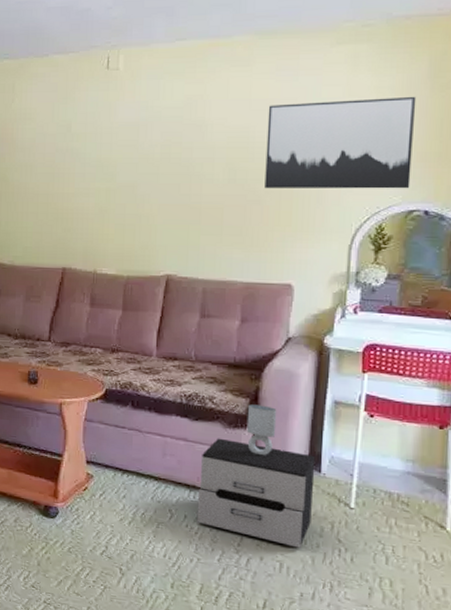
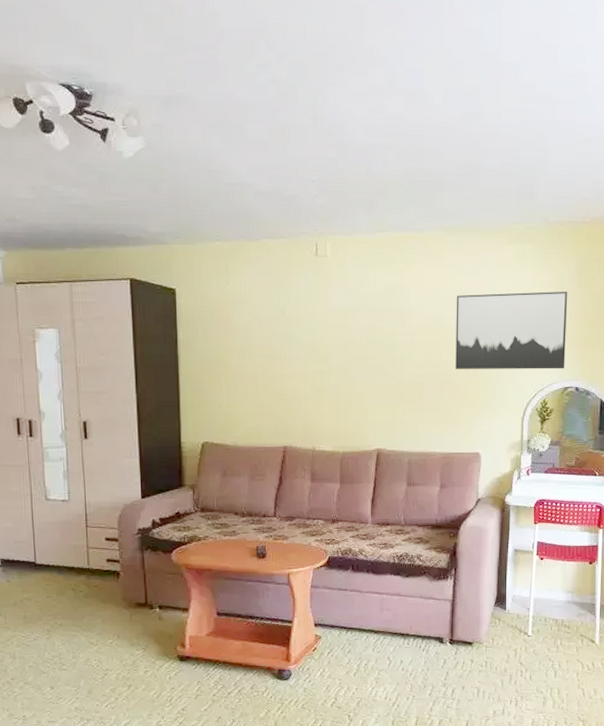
nightstand: present [196,404,316,548] -> none [411,558,502,674]

